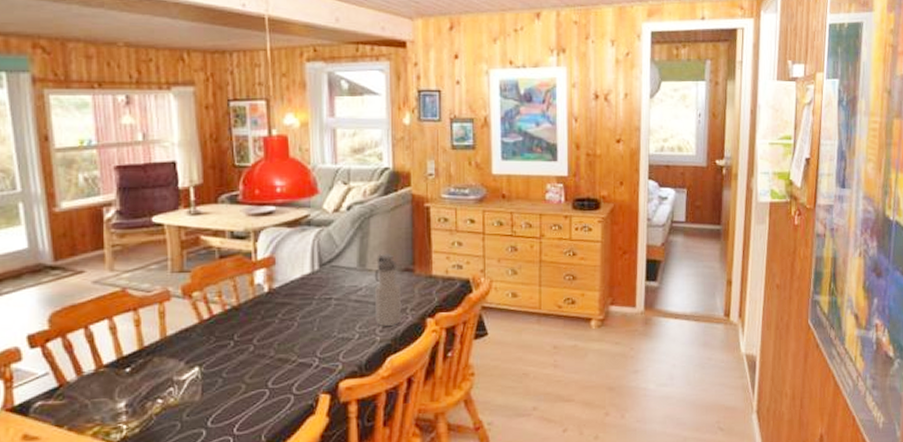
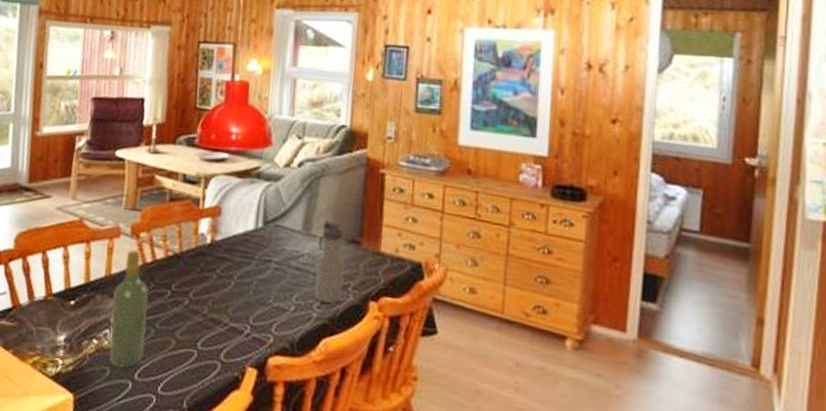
wine bottle: none [171,308,214,420] -> present [109,249,149,369]

